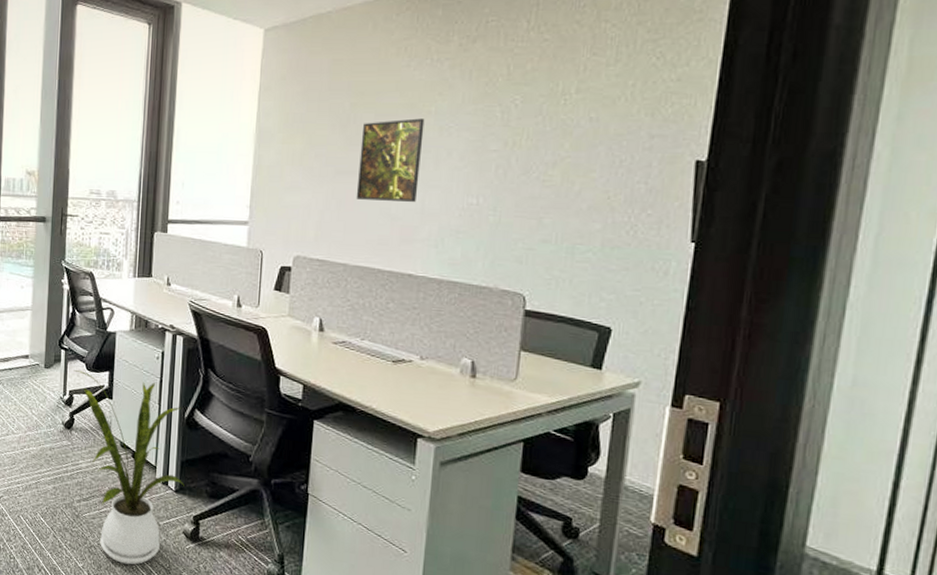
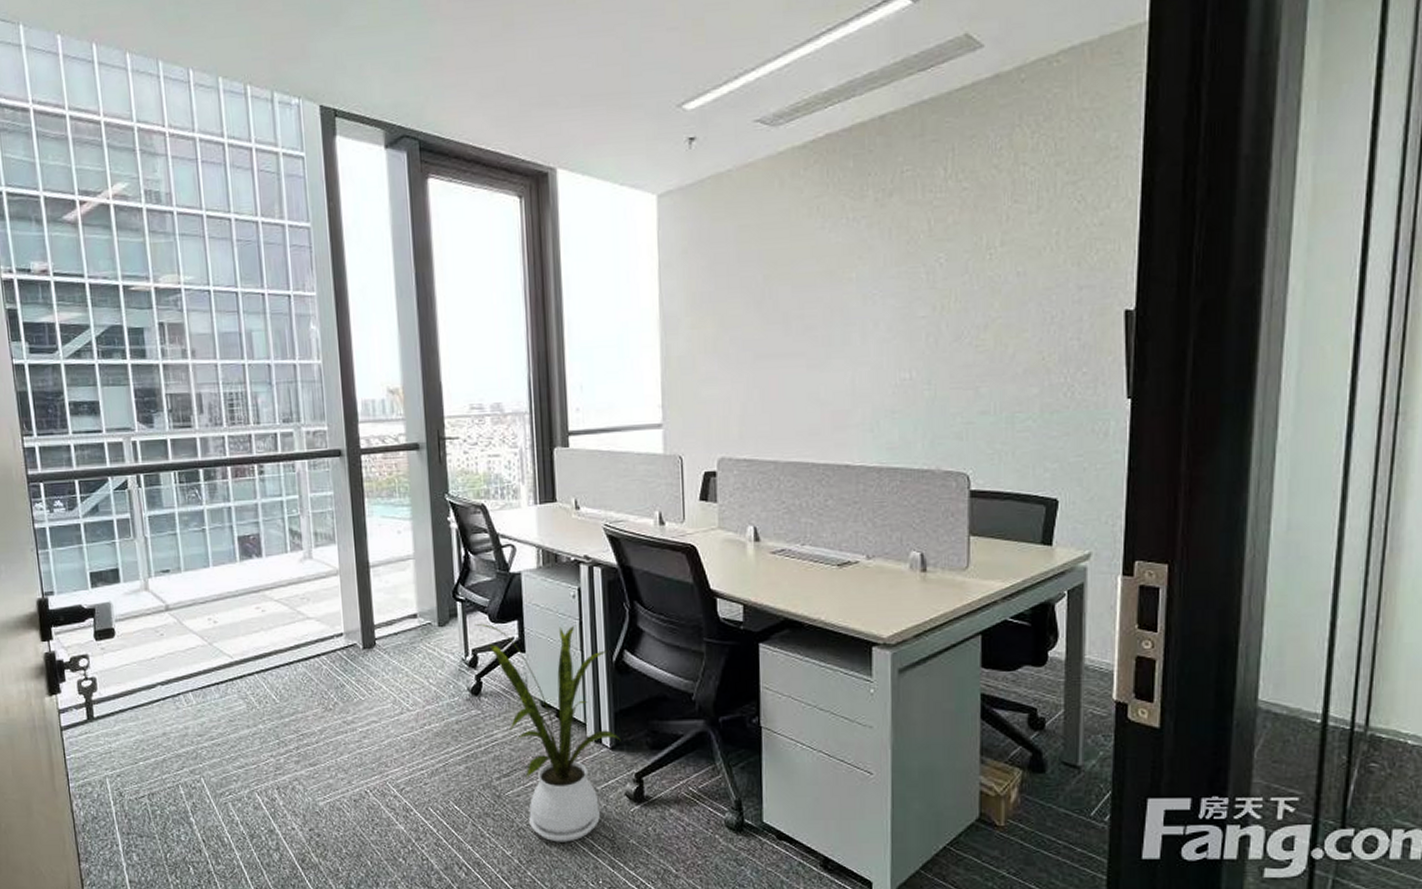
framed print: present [356,118,425,202] -> none [779,287,847,386]

